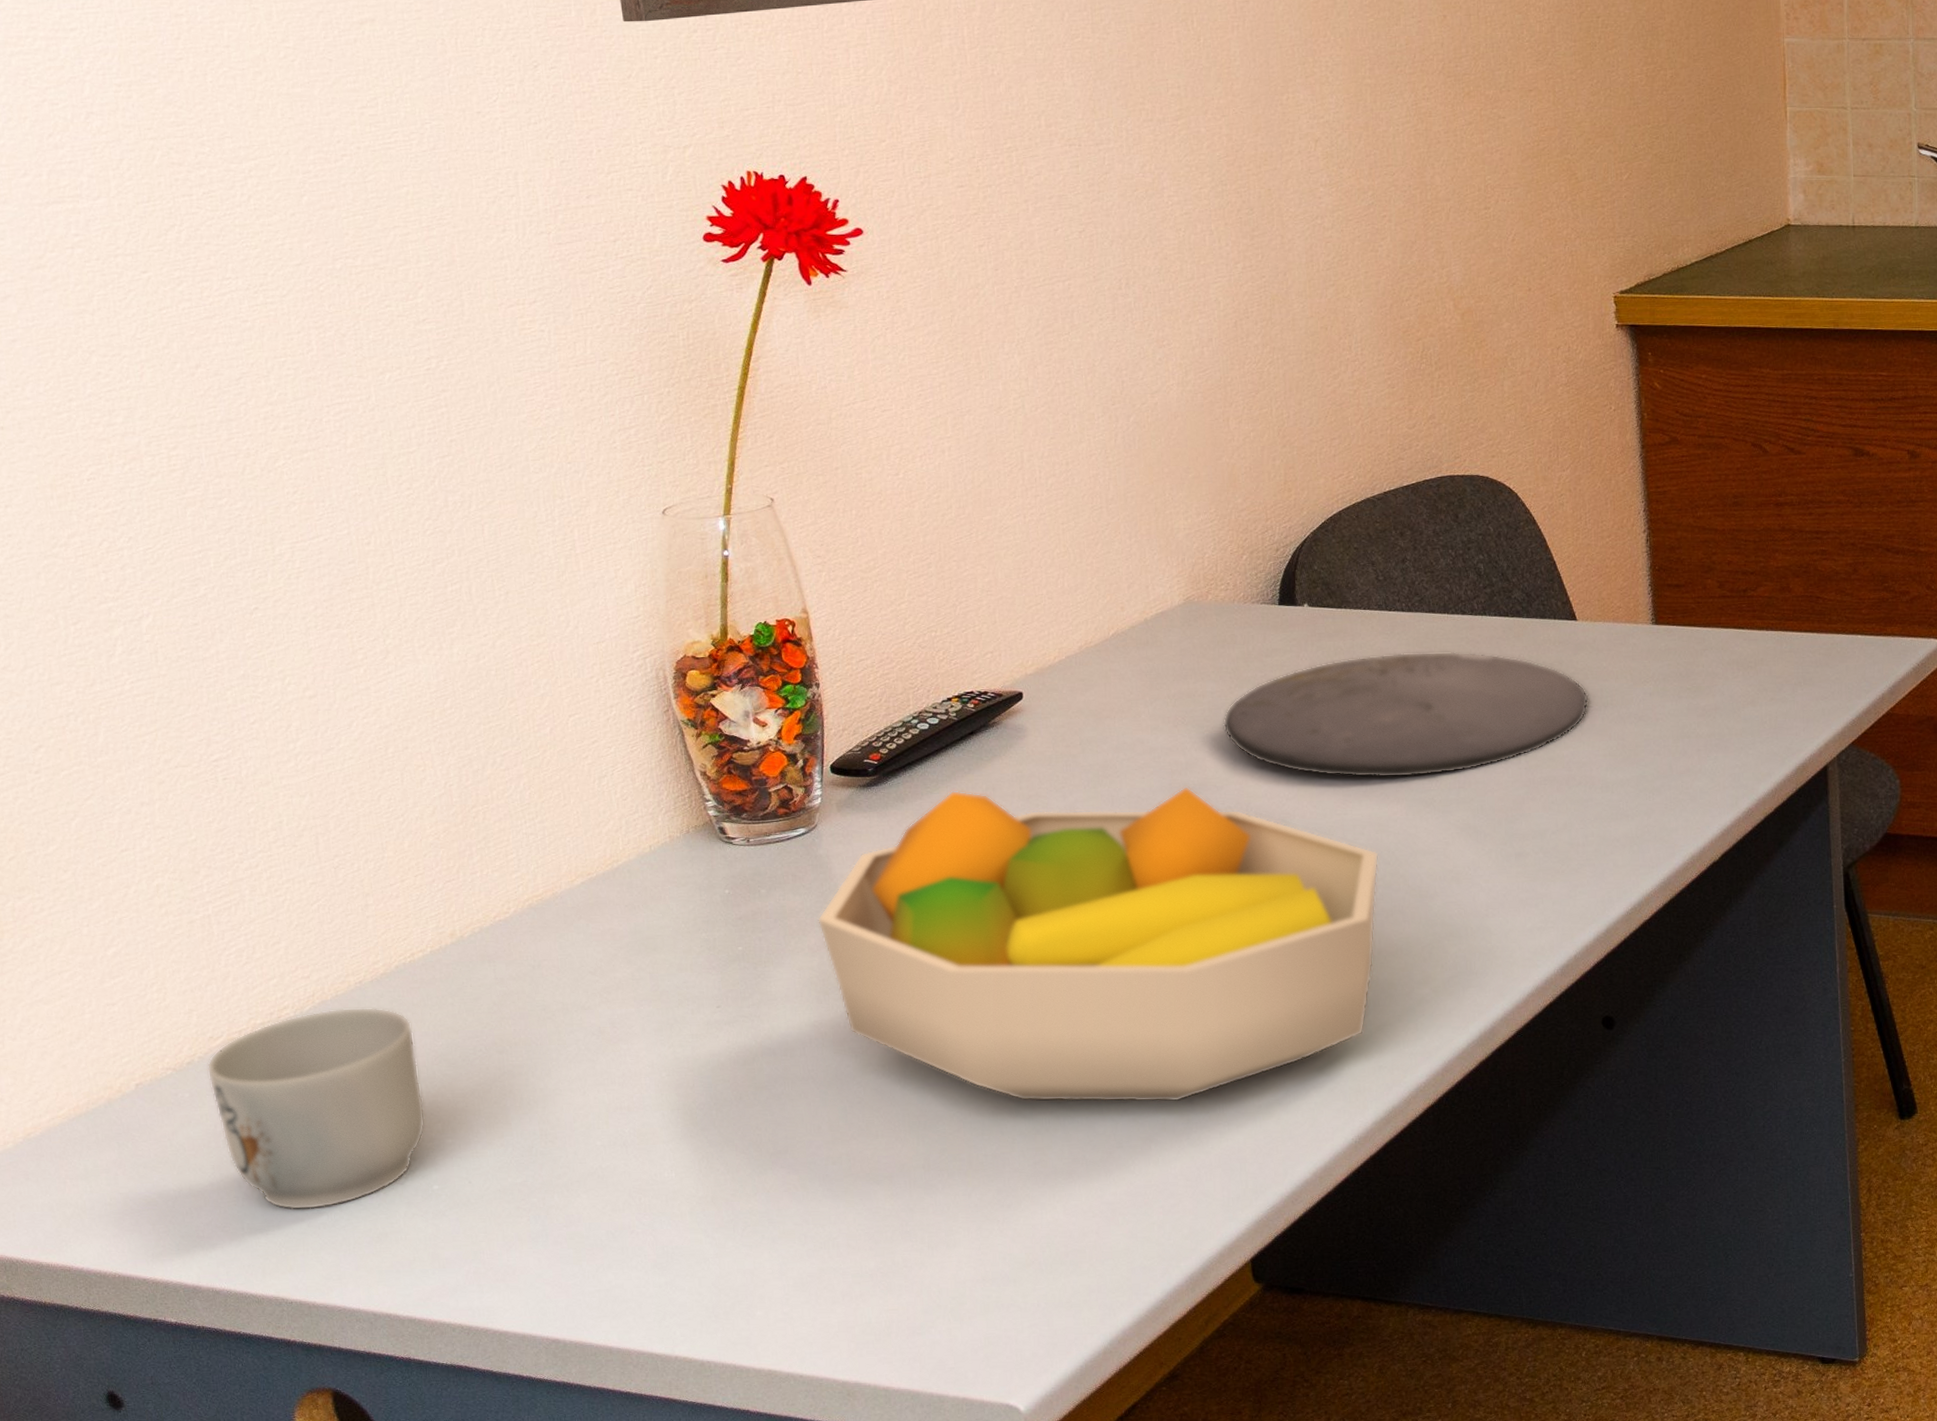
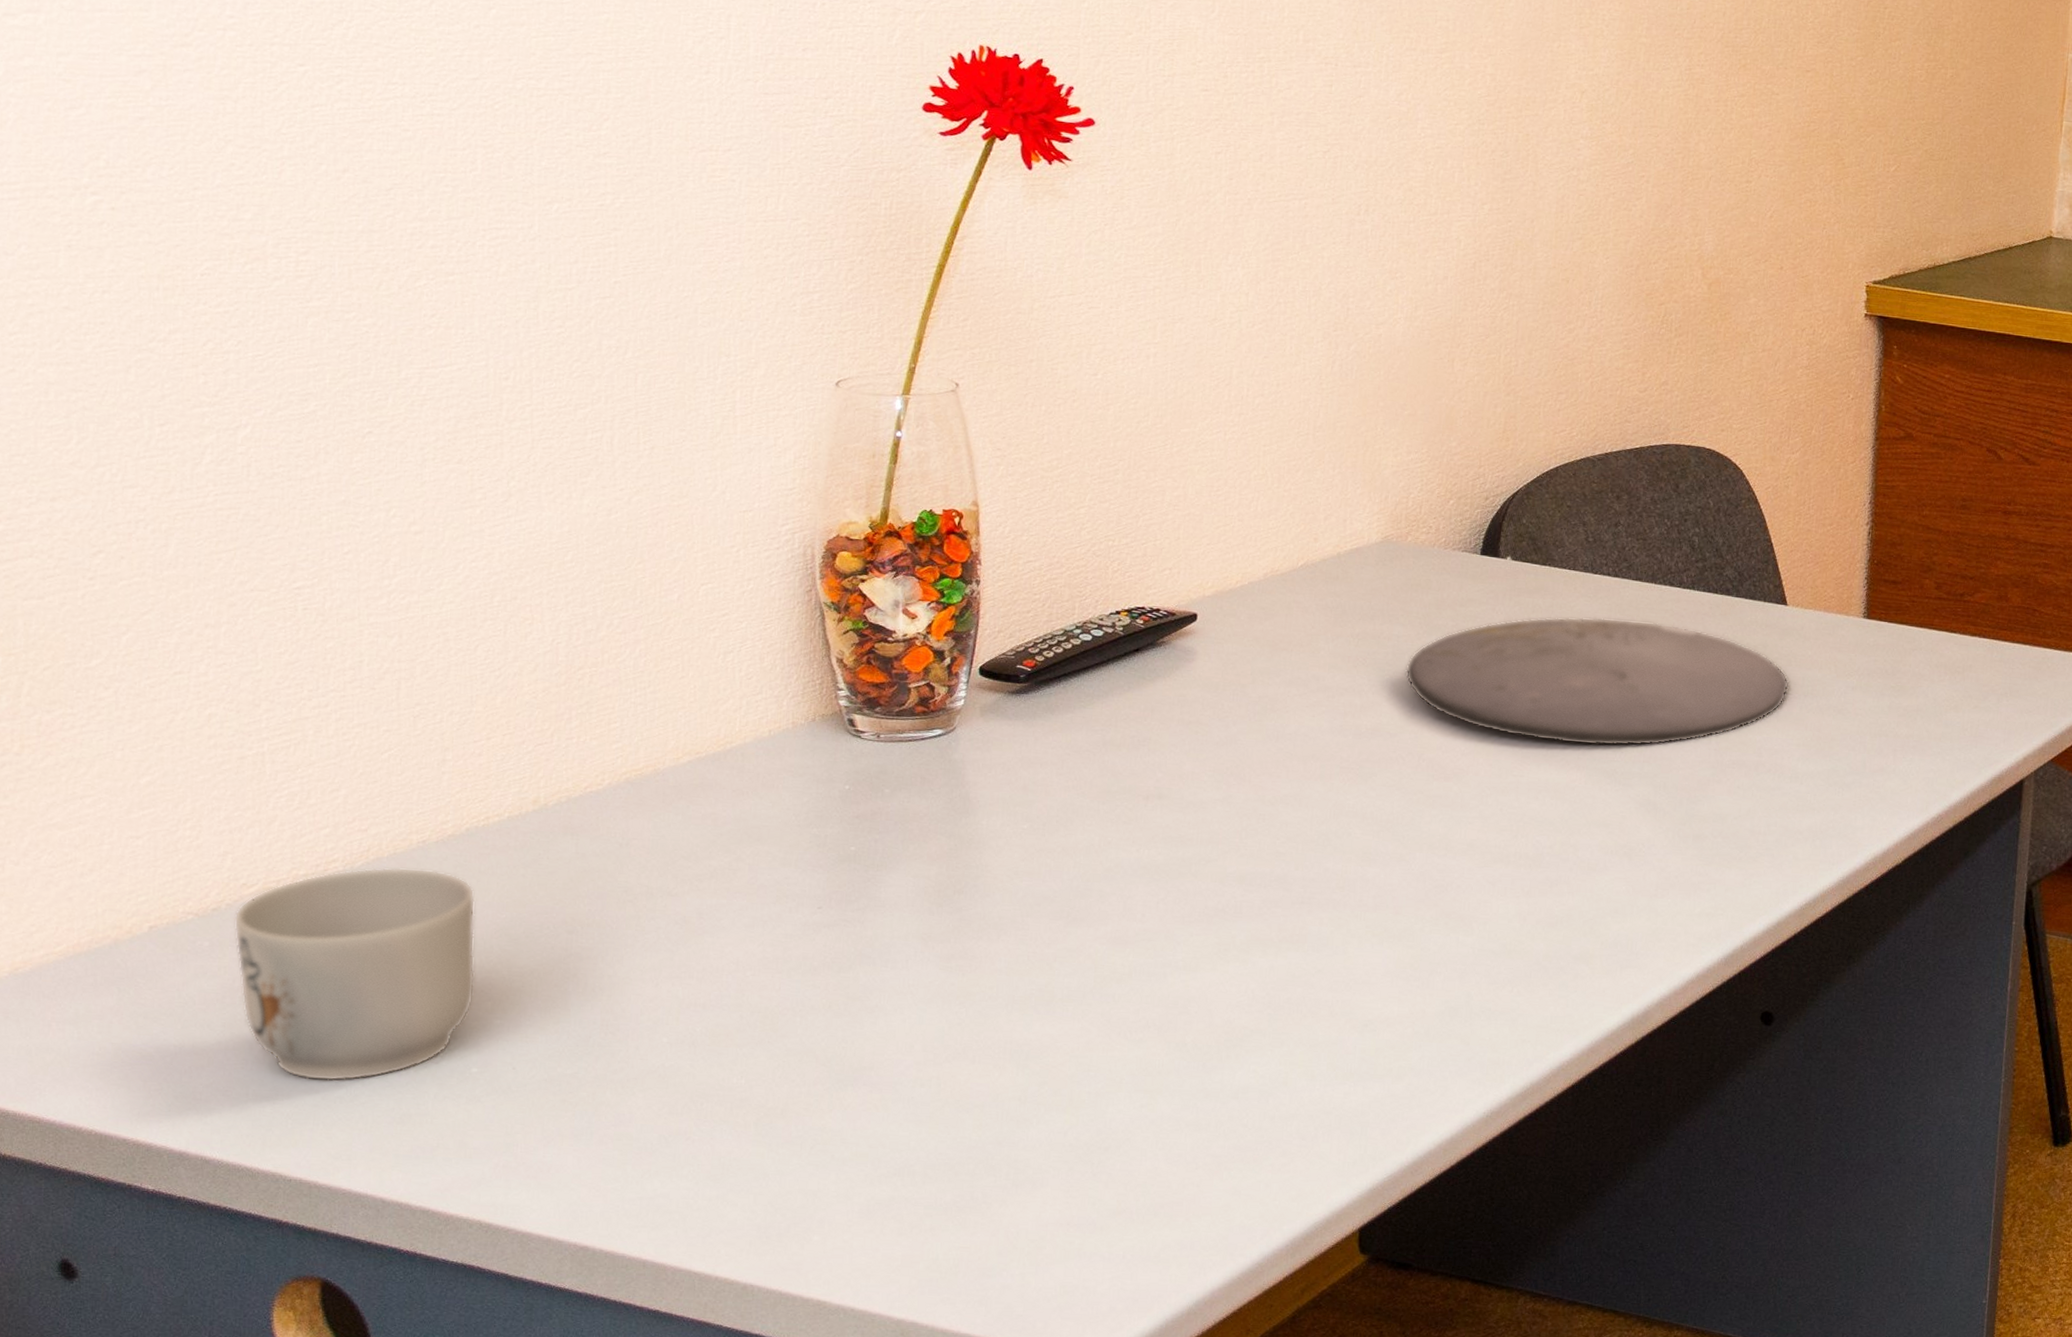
fruit bowl: present [817,786,1379,1103] -> none [942,707,1551,1056]

